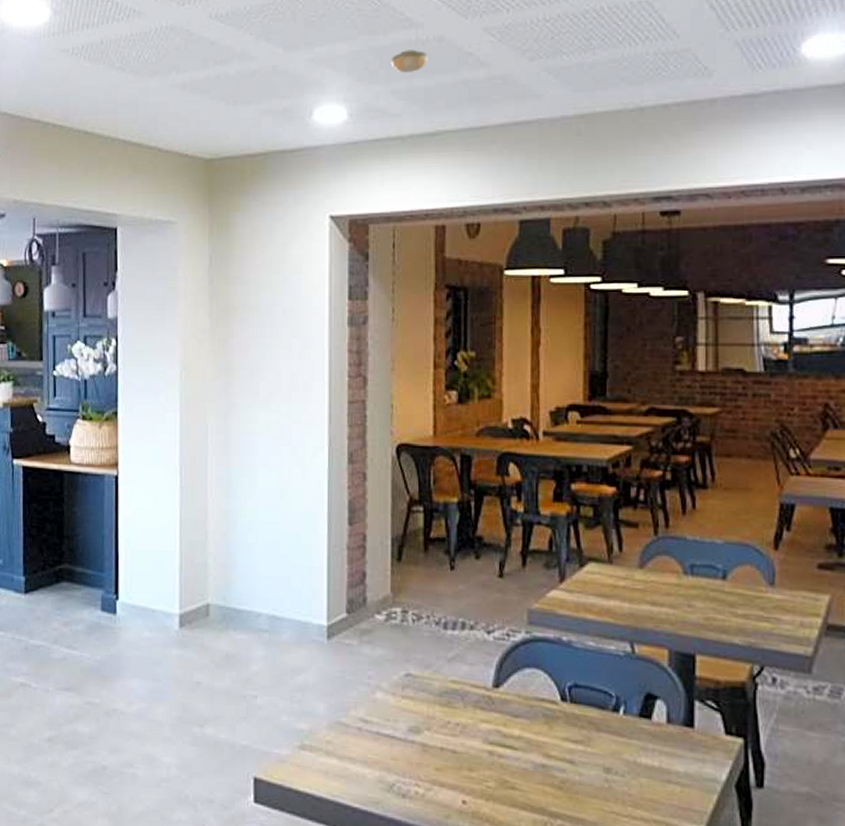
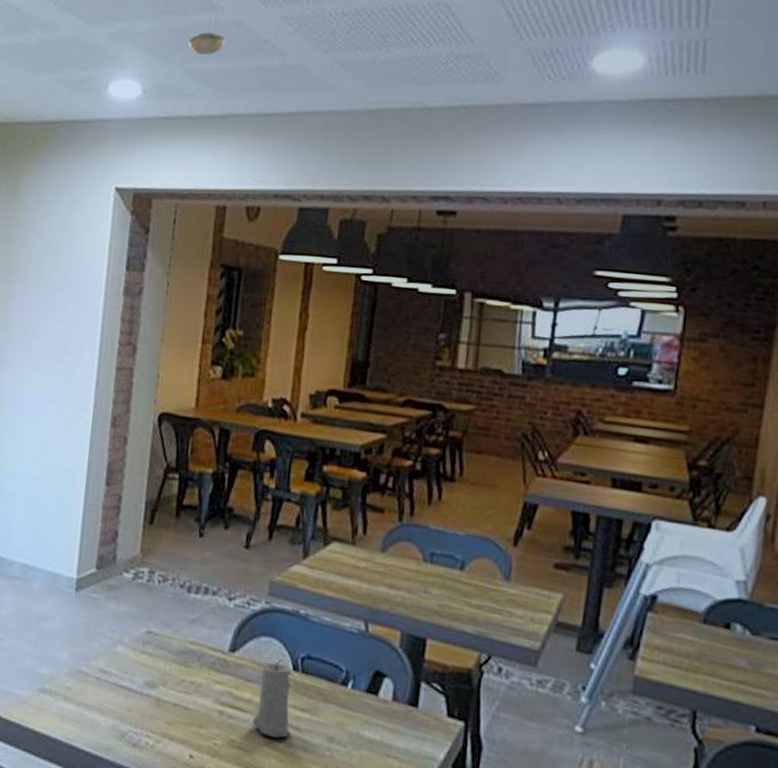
candle: none [524,690,565,775] -> present [252,659,292,738]

